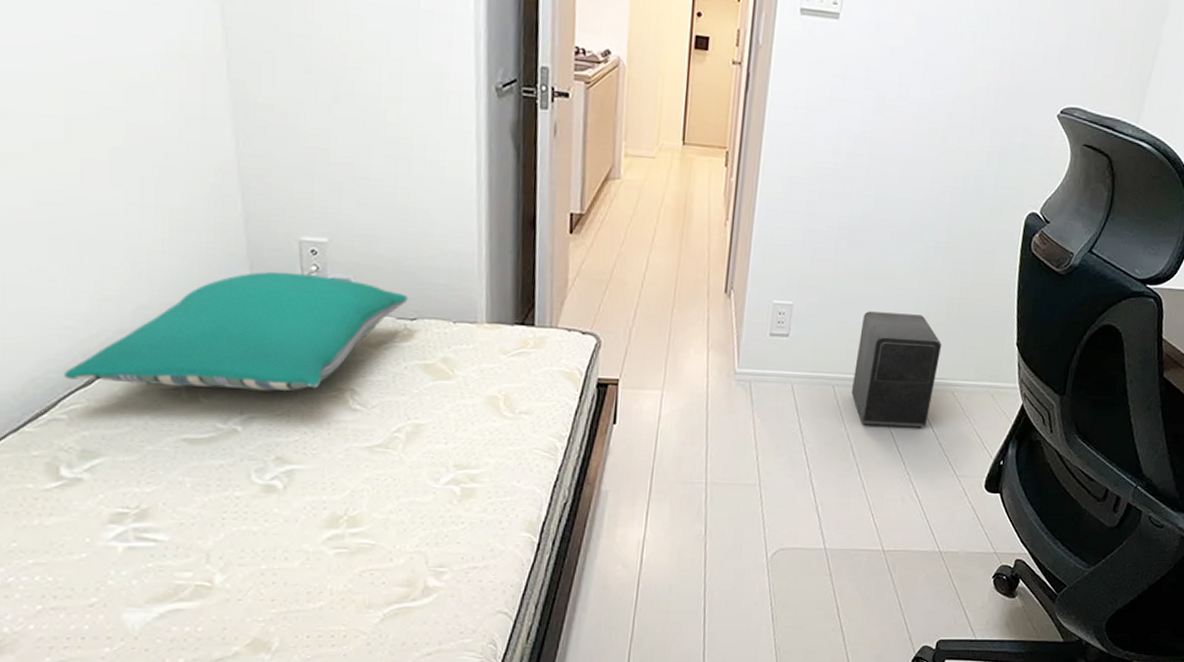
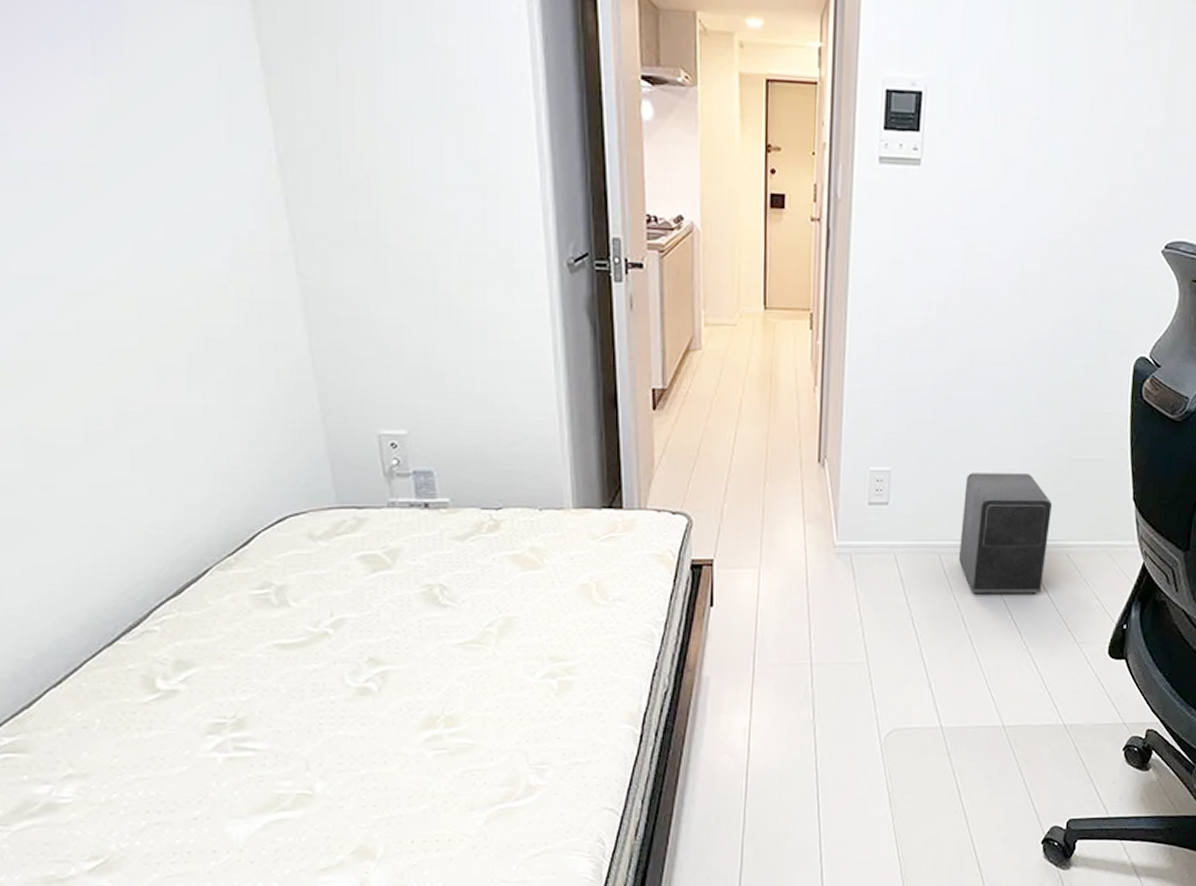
pillow: present [63,271,408,391] -> none [153,467,492,592]

